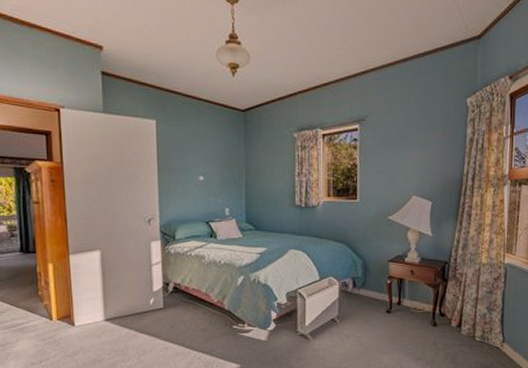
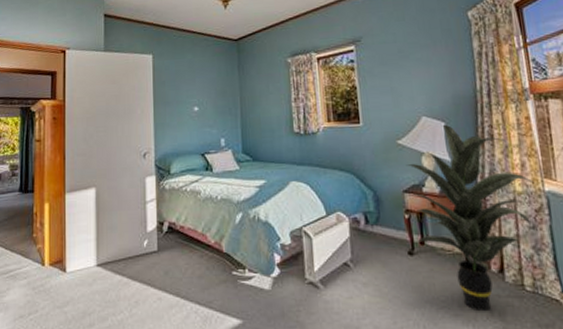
indoor plant: none [393,203,500,357] -> present [406,124,537,312]

